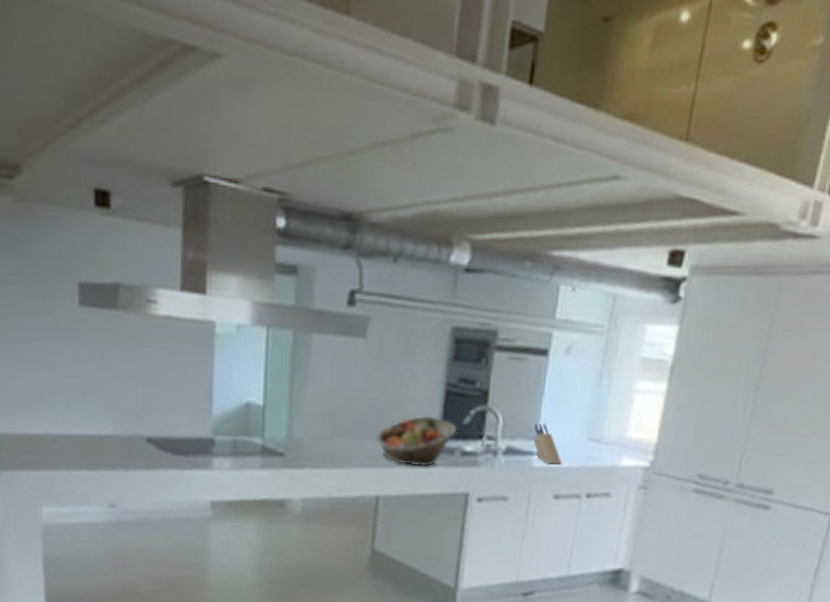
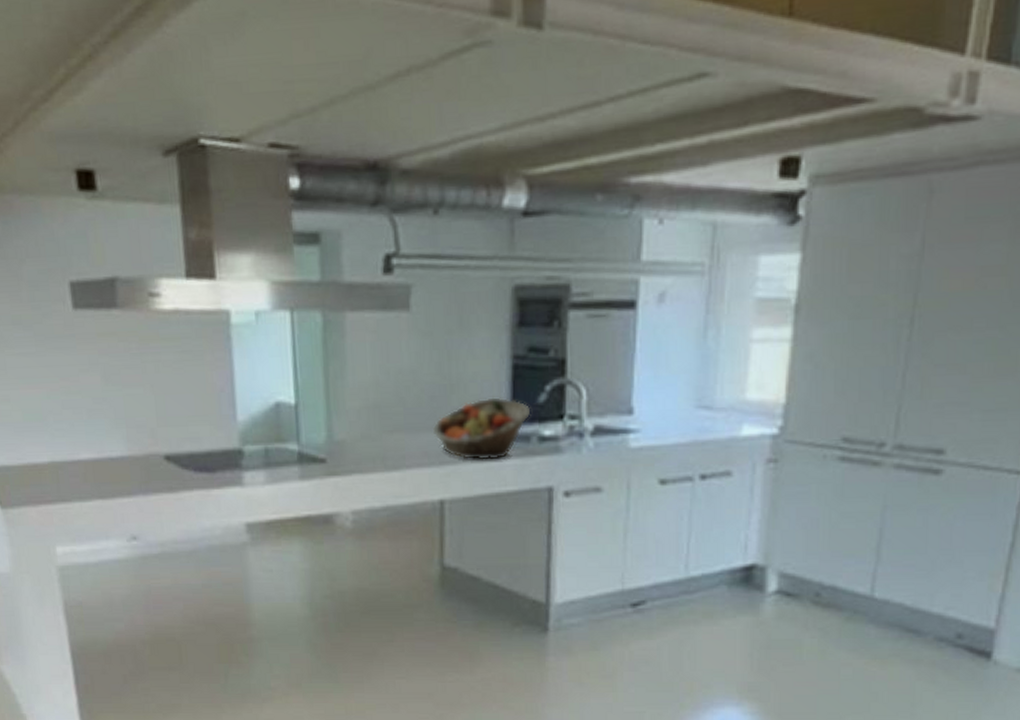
knife block: present [534,423,562,465] -> none [626,392,666,442]

